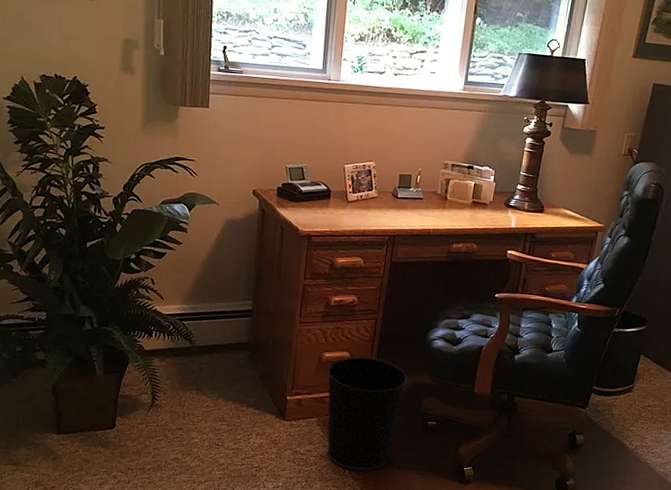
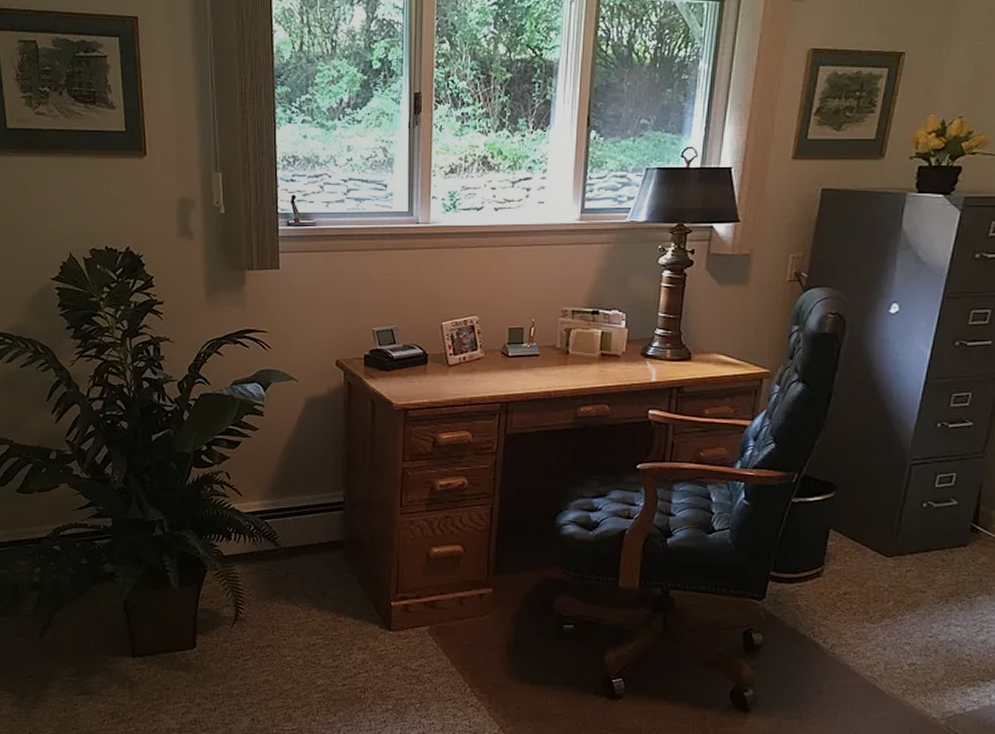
wastebasket: present [327,356,408,472] -> none [437,550,535,689]

